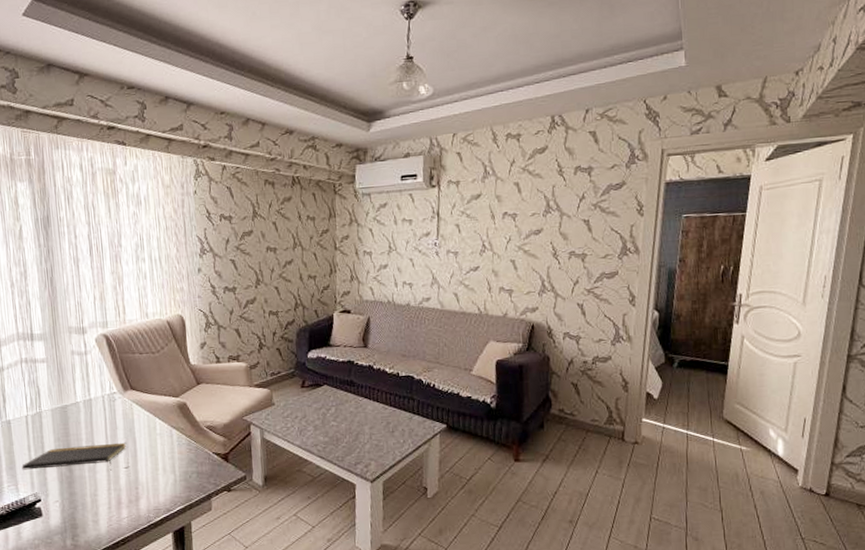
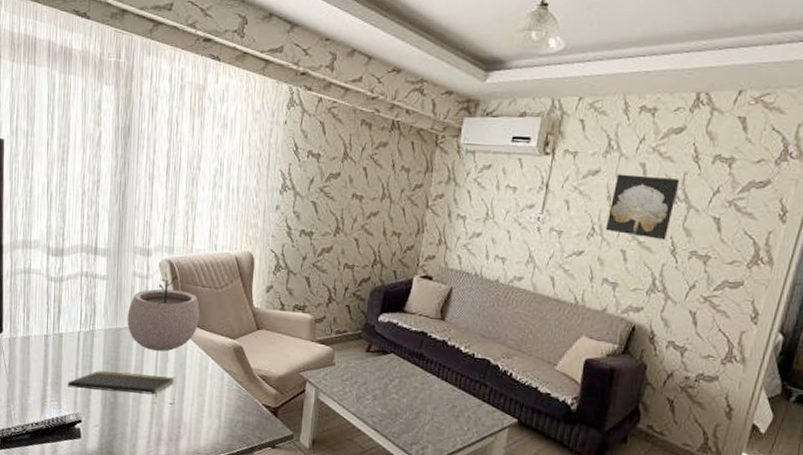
plant pot: none [71,346,142,421] -> present [127,272,200,351]
wall art: none [494,192,550,247] -> present [605,173,680,240]

